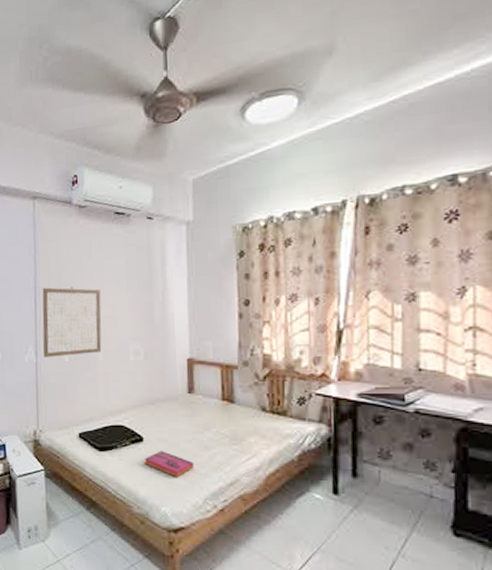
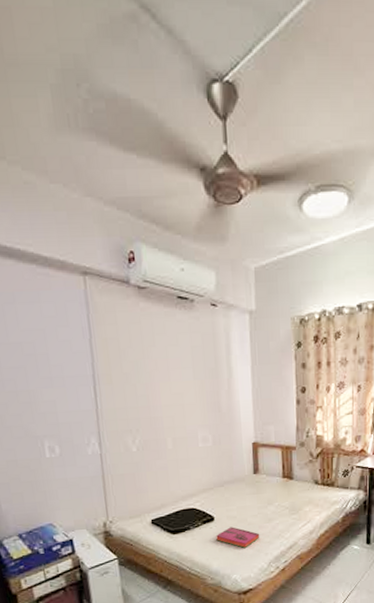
wall art: present [42,287,102,358] -> none [102,375,171,449]

